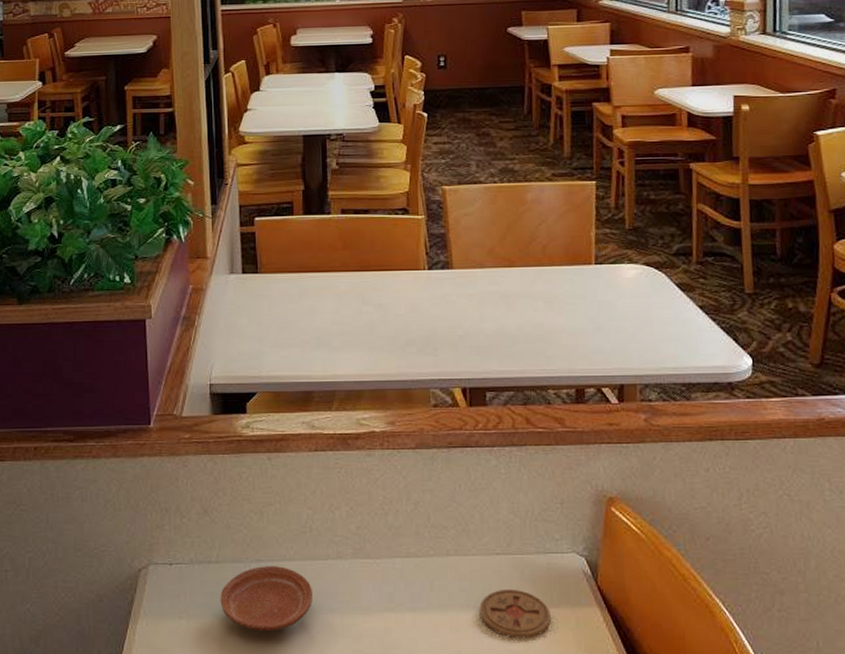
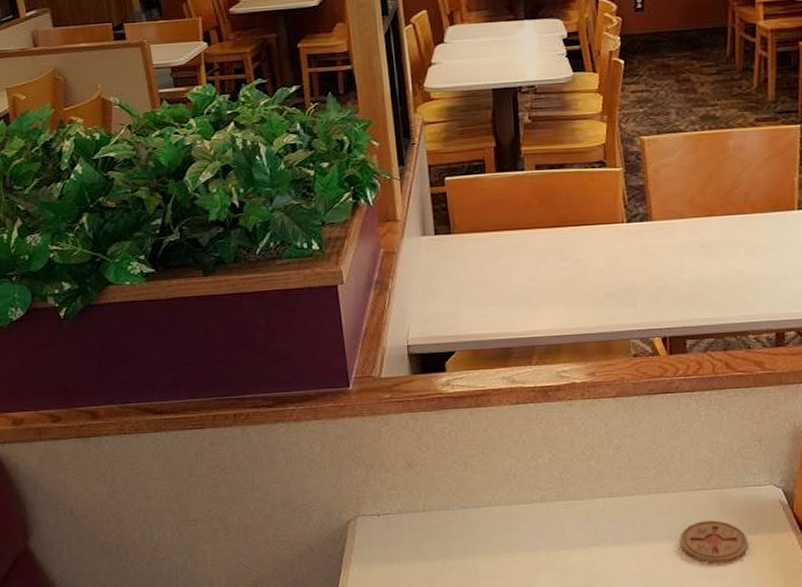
plate: present [220,566,313,632] -> none [428,511,519,571]

